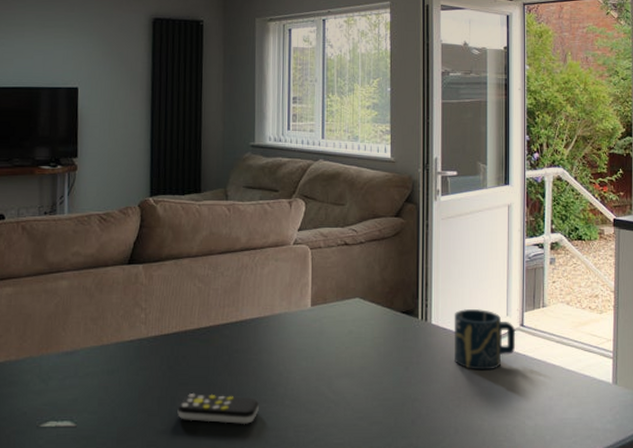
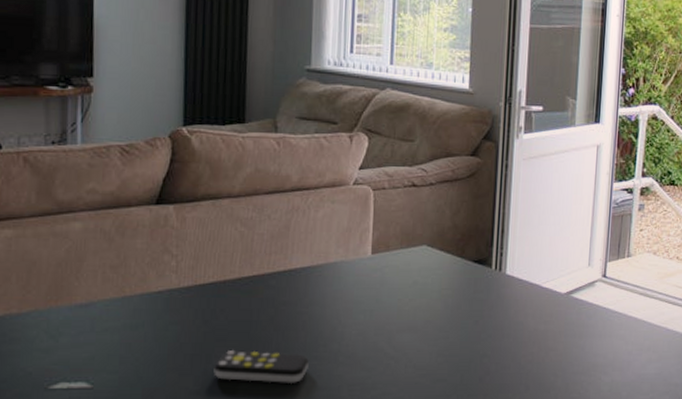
cup: present [454,308,516,370] -> none [529,257,598,324]

